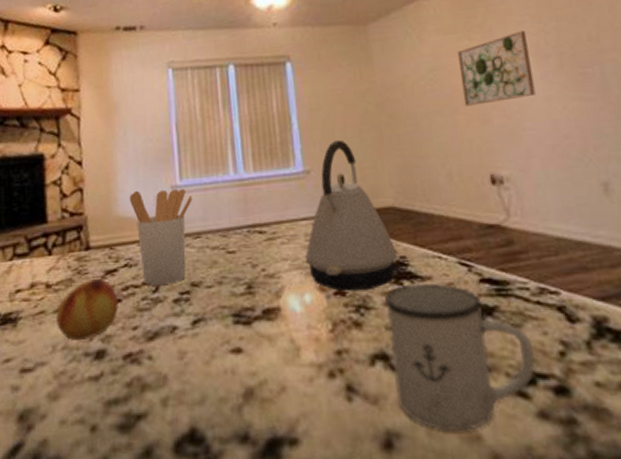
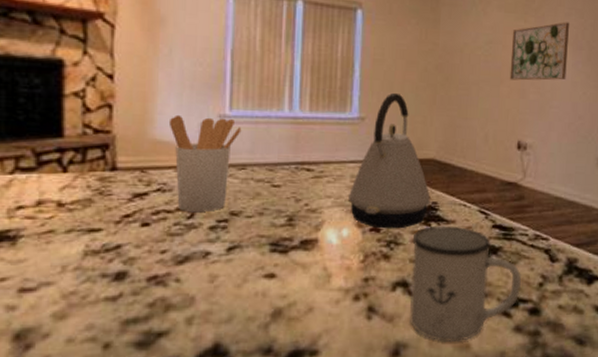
fruit: present [56,278,120,342] -> none [69,200,148,262]

